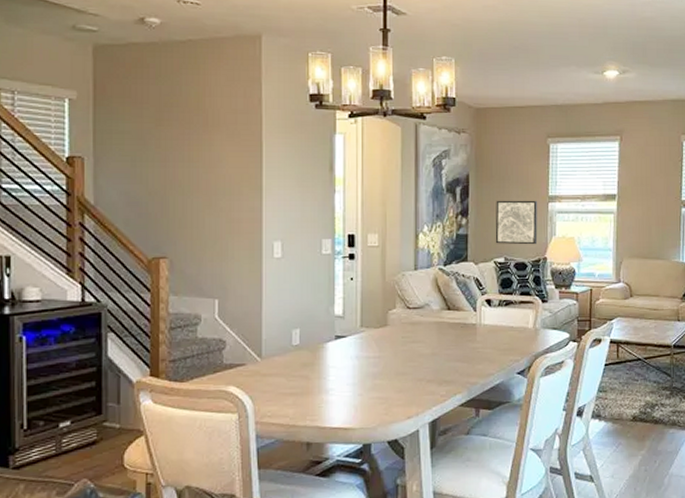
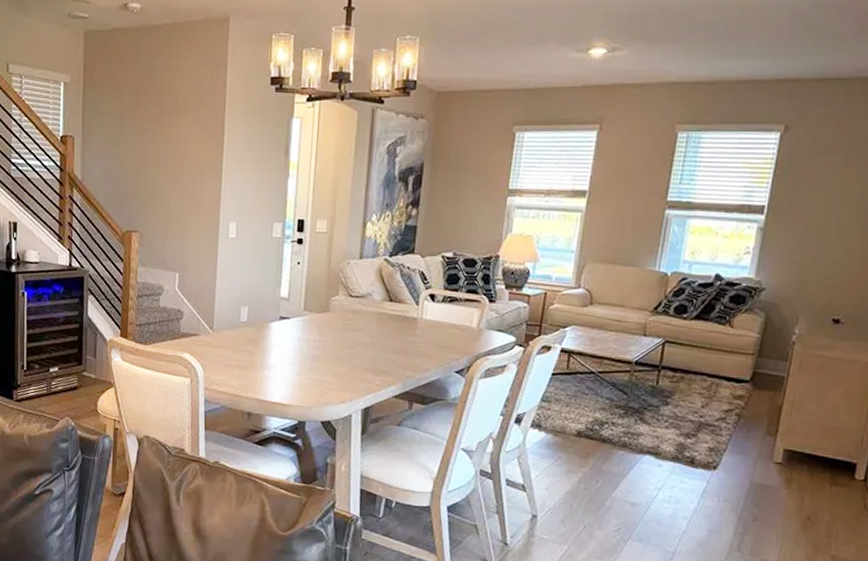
wall art: present [495,200,538,245] -> none [445,191,495,241]

